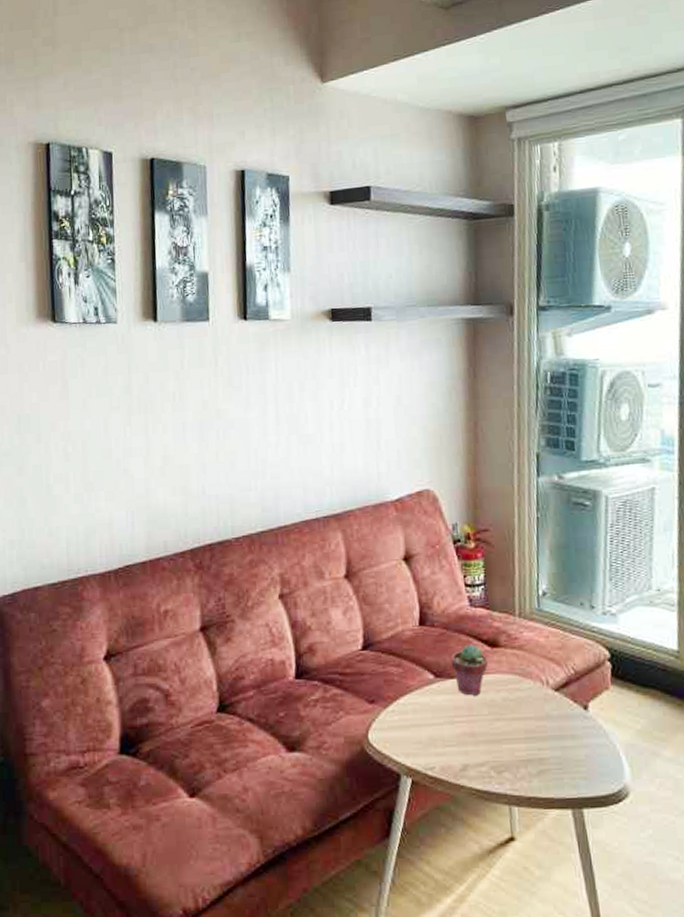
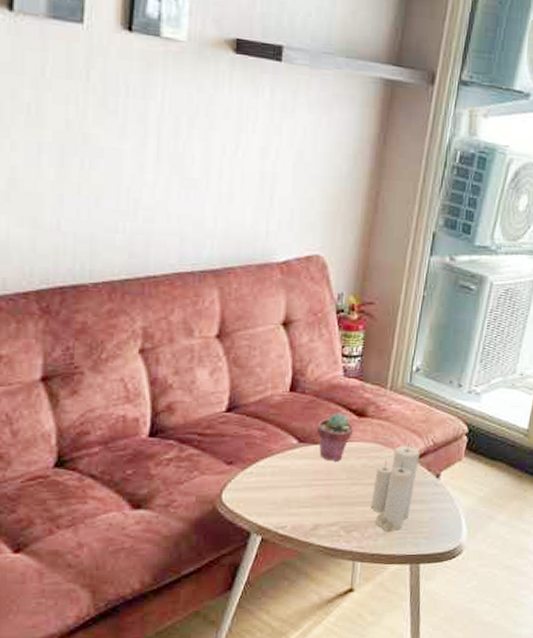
candle: none [518,672,562,771] -> present [370,443,420,531]

